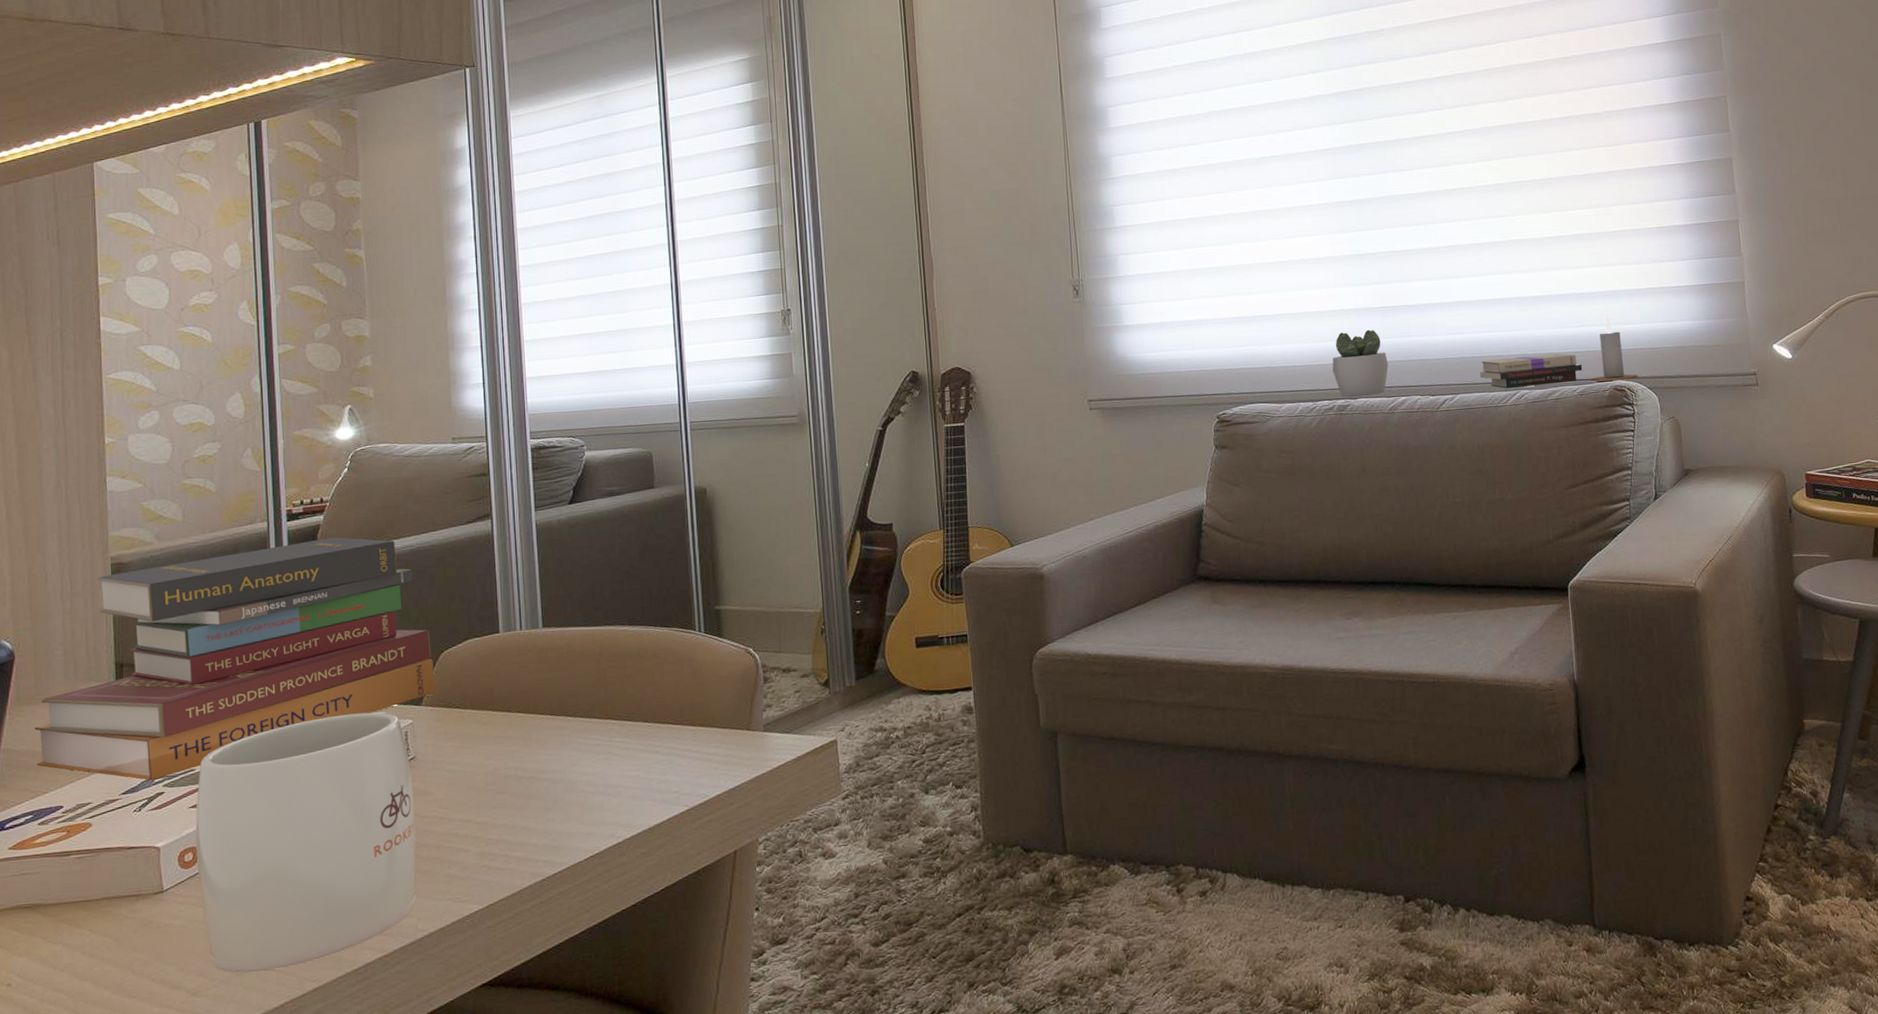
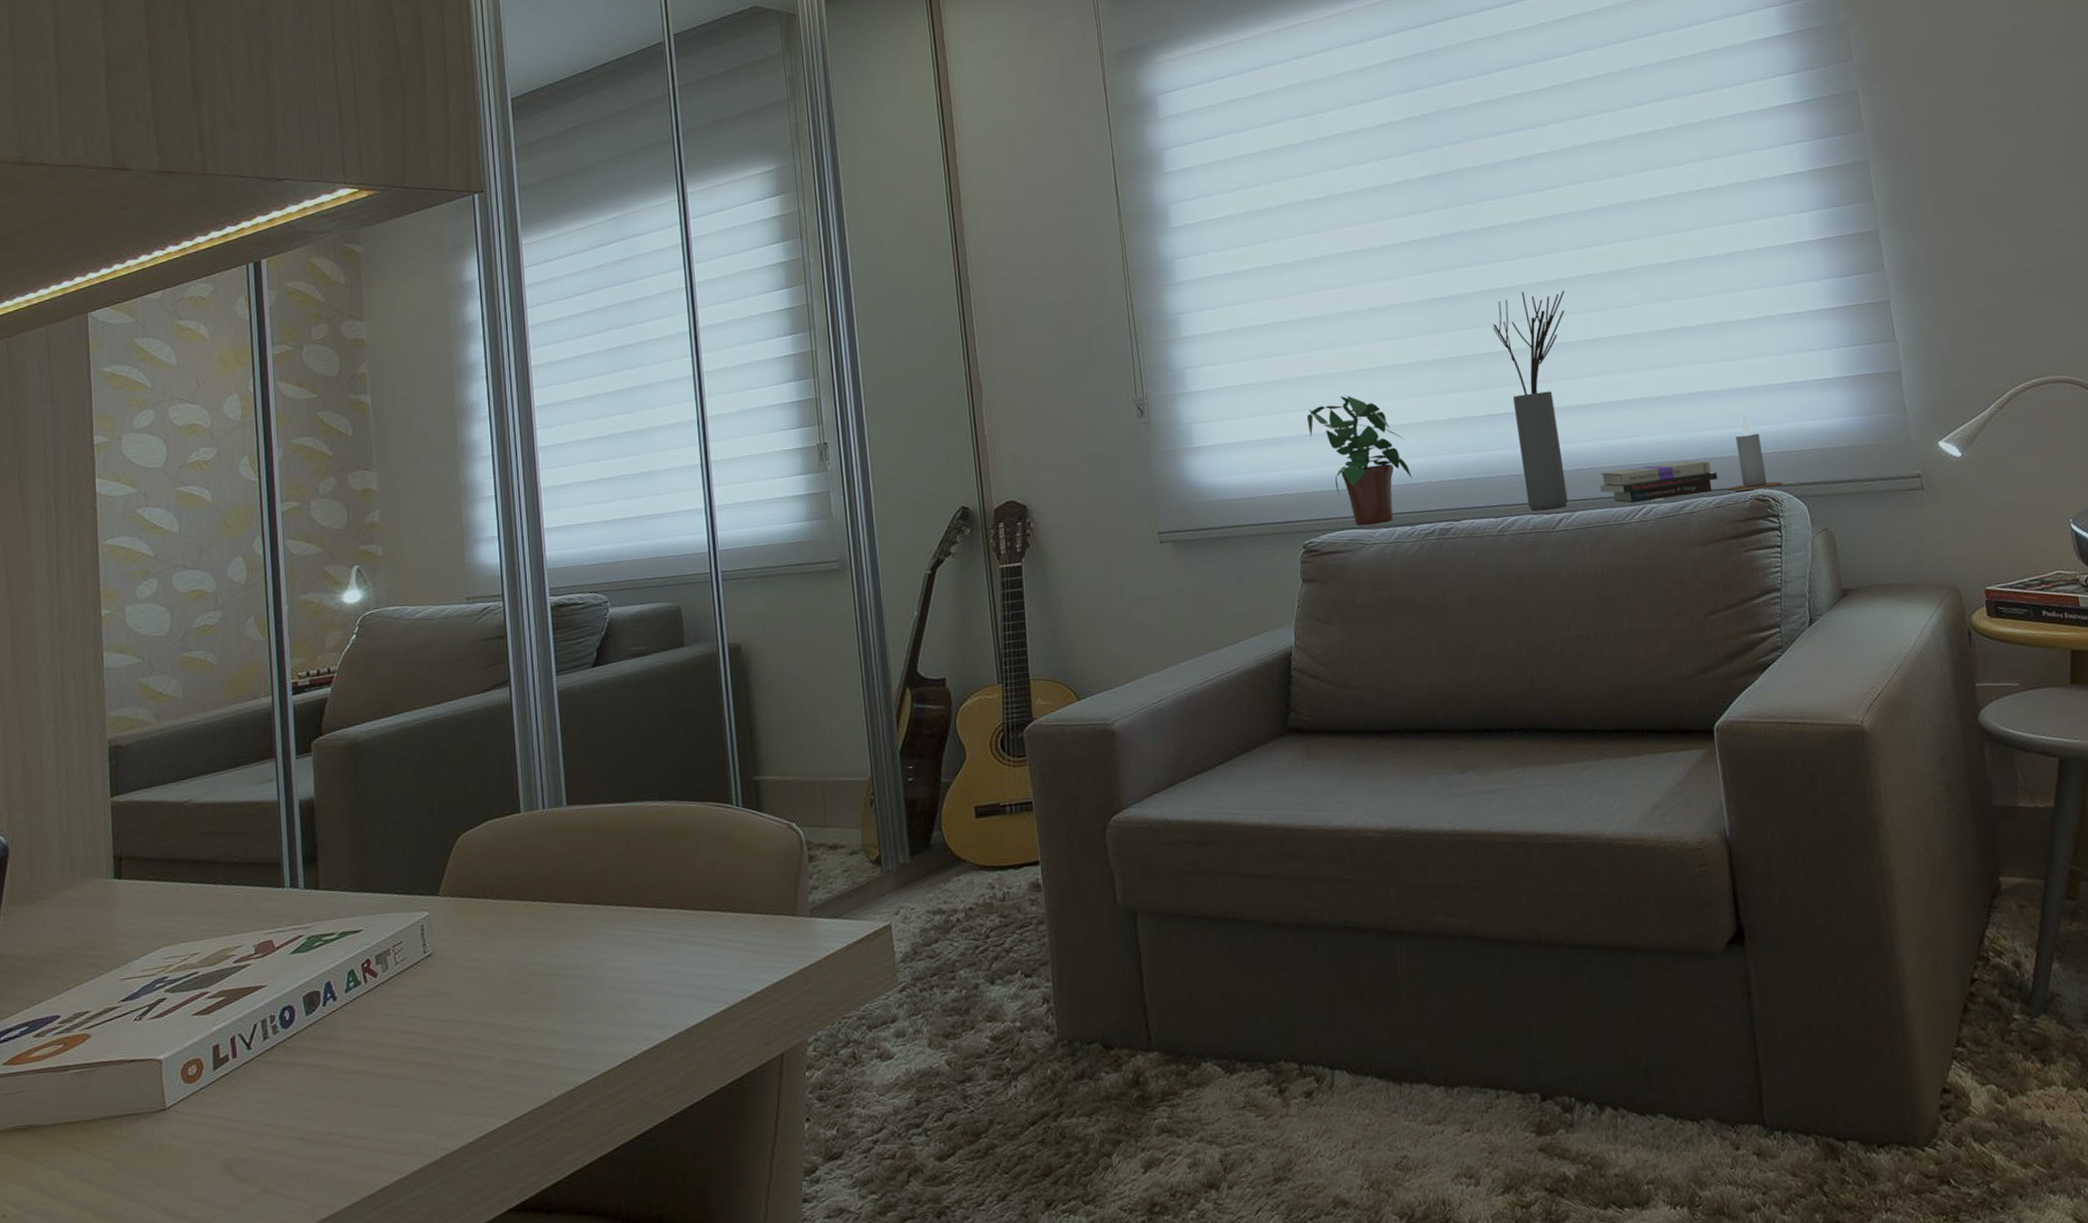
books: present [34,536,436,781] -> none [30,710,453,986]
mug: present [195,712,417,973] -> none [199,904,436,1200]
potted plant: none [1224,284,1316,401] -> present [1306,394,1412,527]
succulent plant: present [1332,329,1389,398] -> none [1431,441,1495,519]
vase: none [1392,198,1457,394] -> present [1492,290,1569,512]

